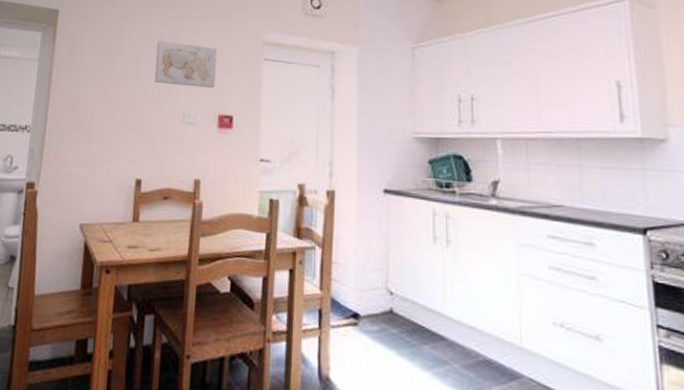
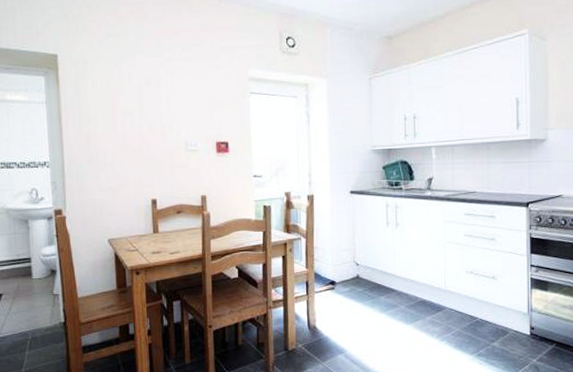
wall art: present [155,40,217,89] -> none [155,80,211,120]

